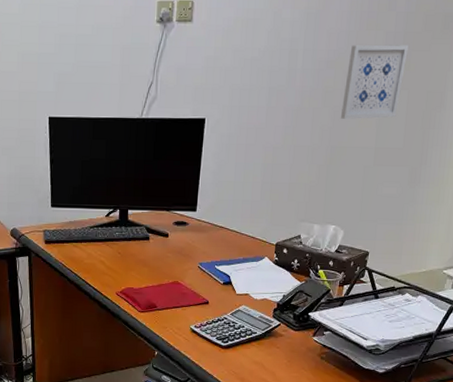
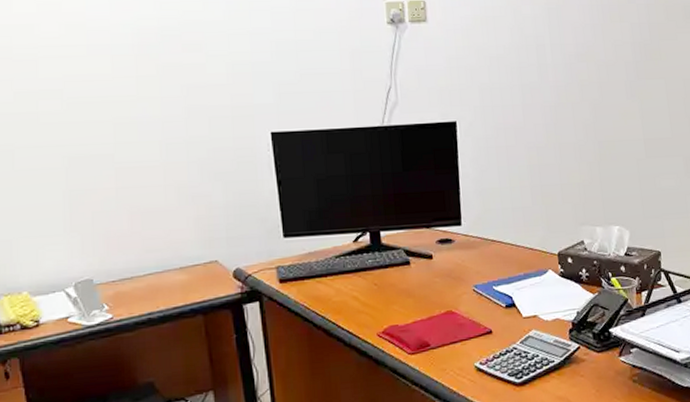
wall art: present [340,44,409,119] -> none [598,35,658,112]

